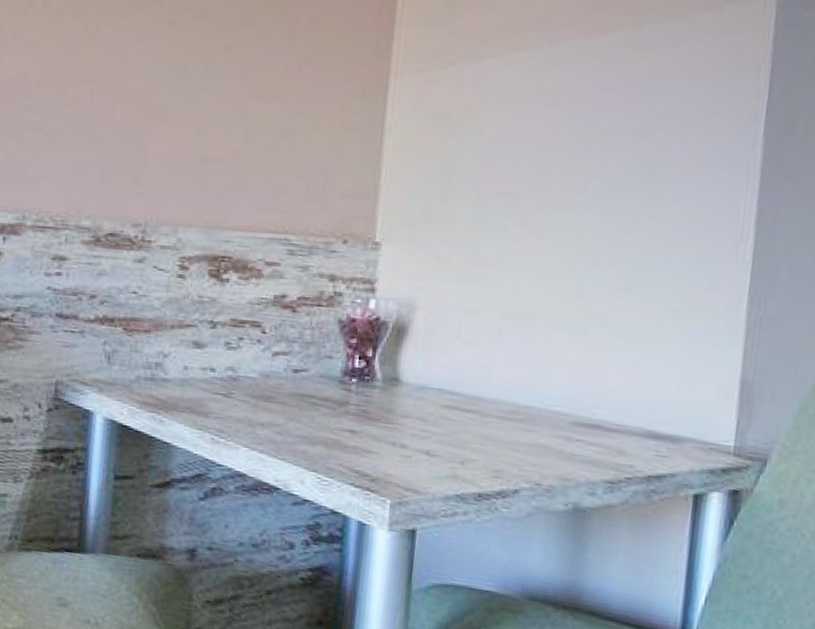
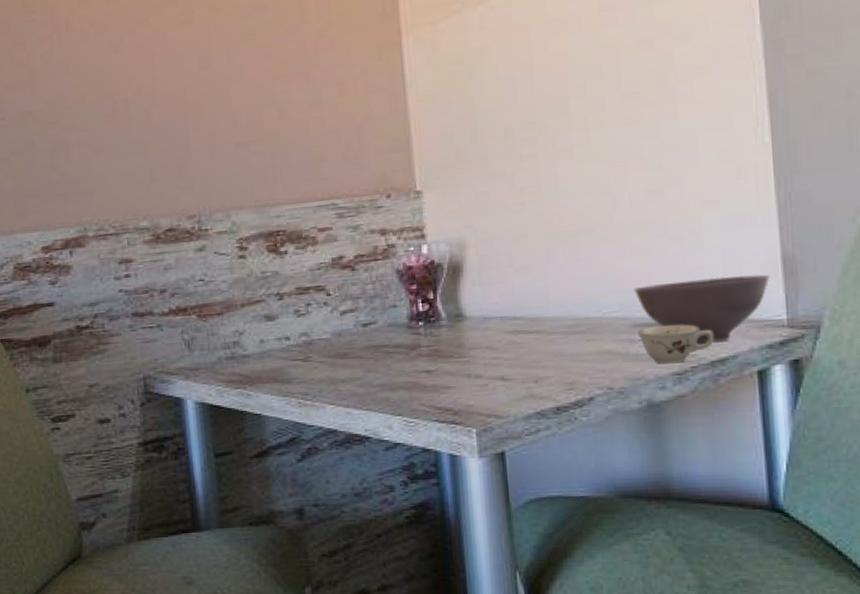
teacup: none [577,428,655,472] -> present [638,324,714,364]
bowl: none [581,384,725,457] -> present [633,274,770,343]

